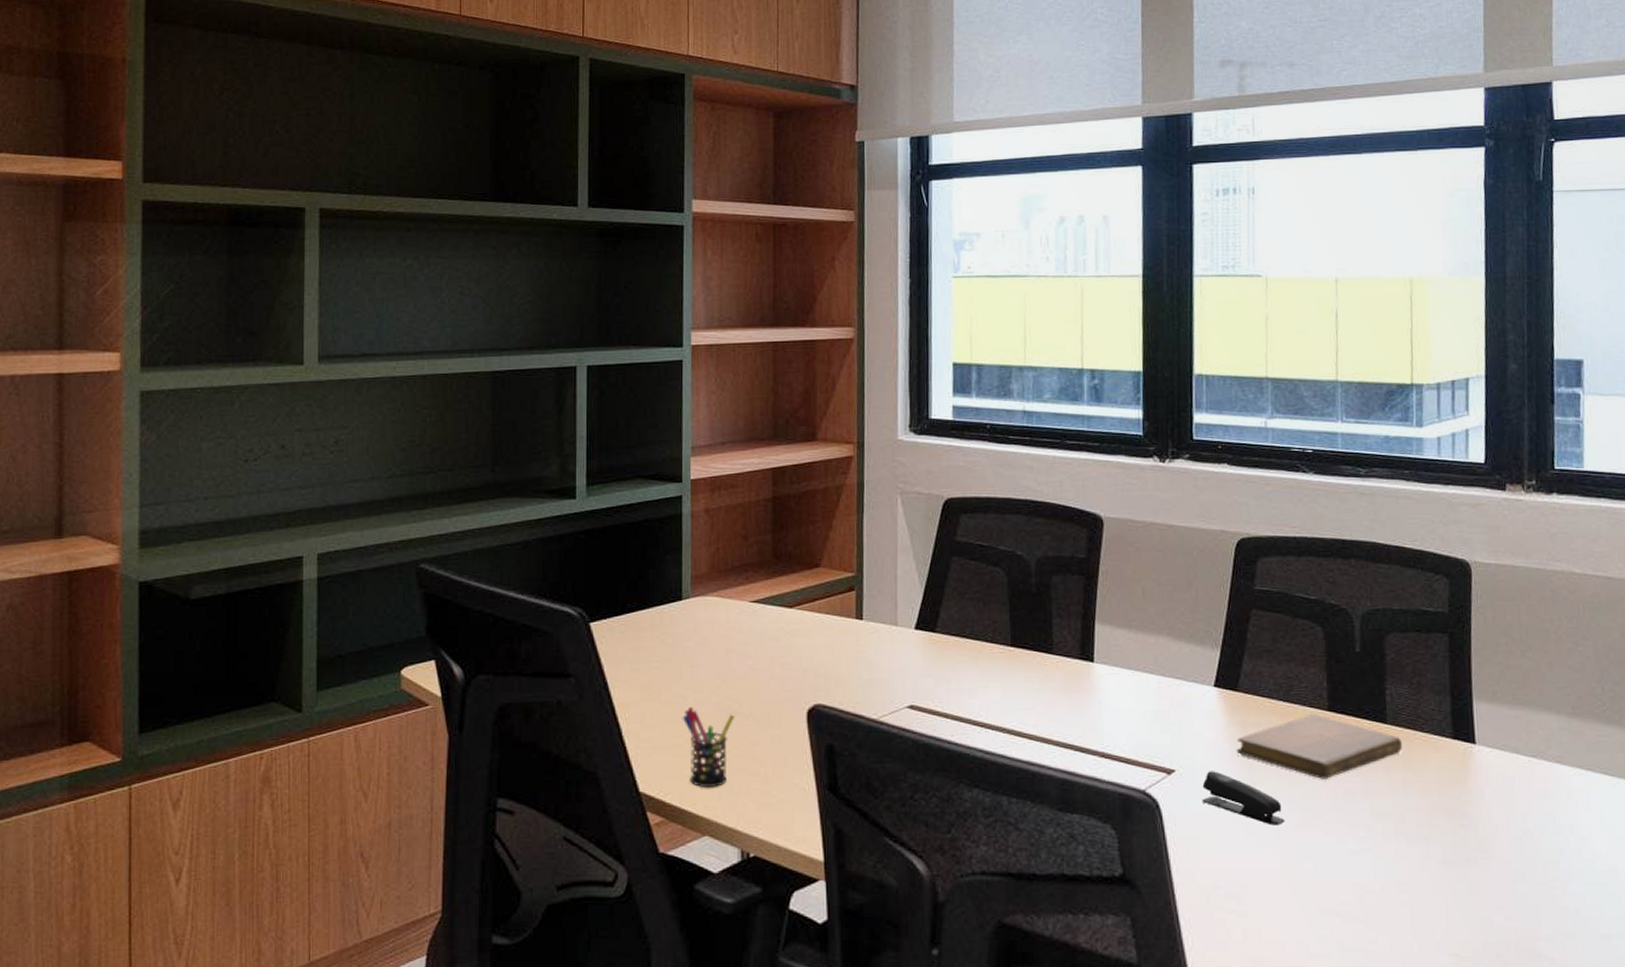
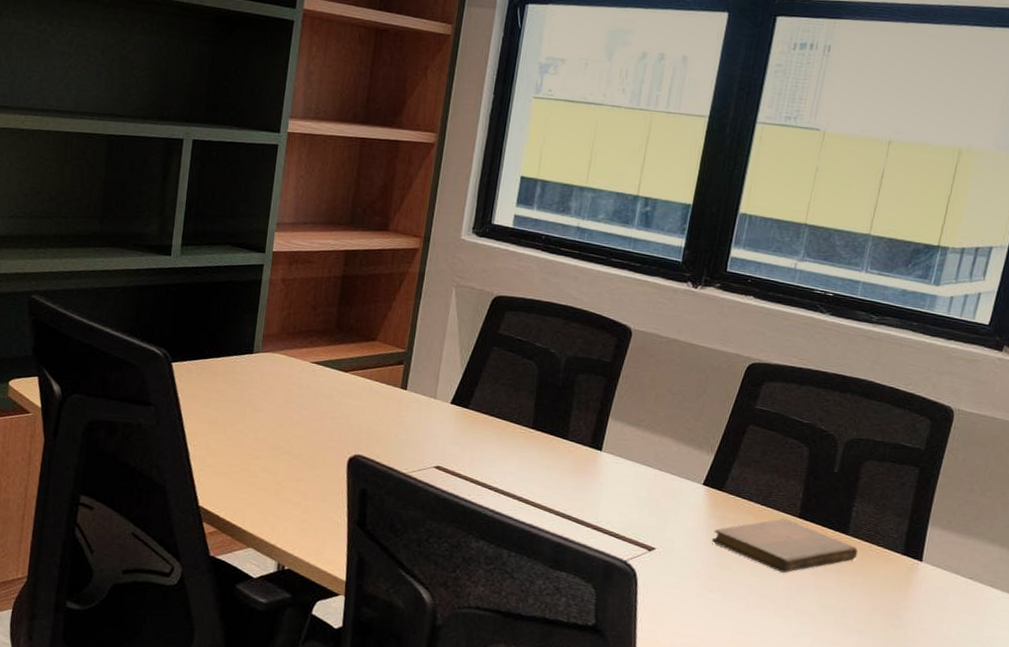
pen holder: present [682,707,735,787] -> none [241,443,286,511]
stapler: present [1201,771,1285,826] -> none [673,553,742,604]

